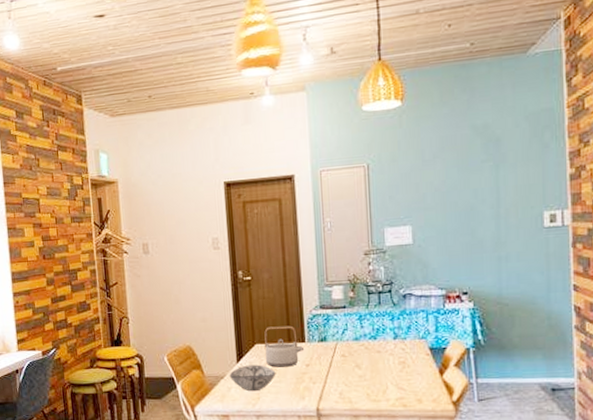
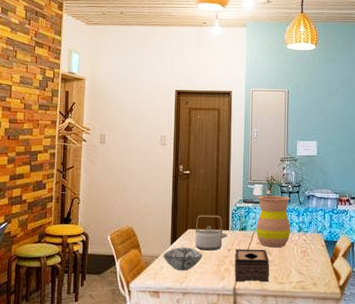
tissue box: none [315,362,361,401] -> present [234,249,270,281]
vase: none [338,297,384,360] -> present [256,195,291,248]

